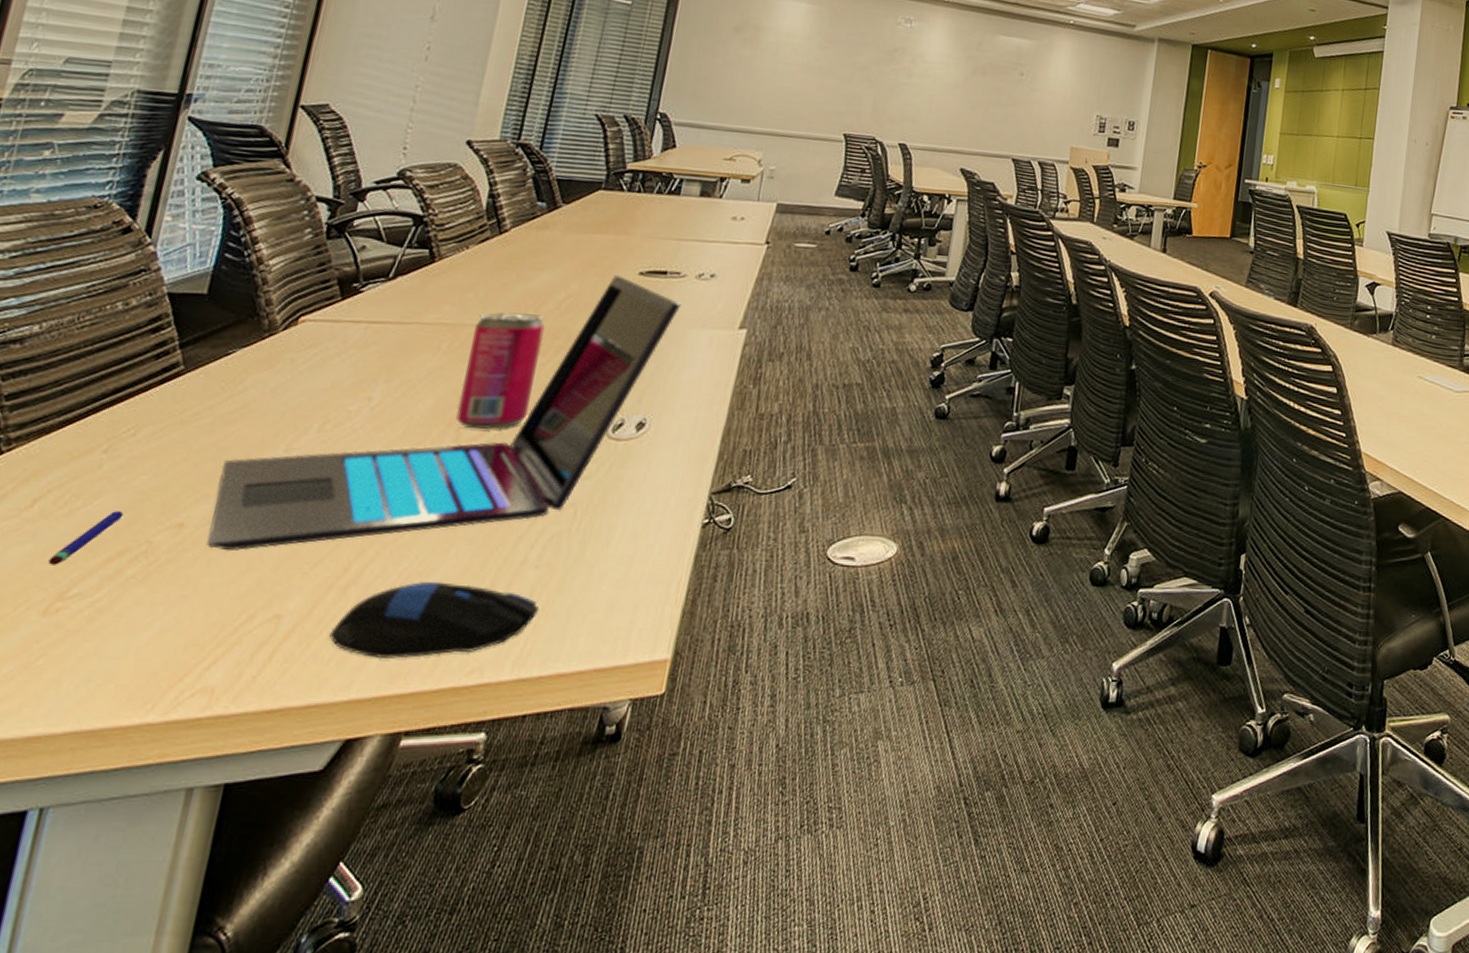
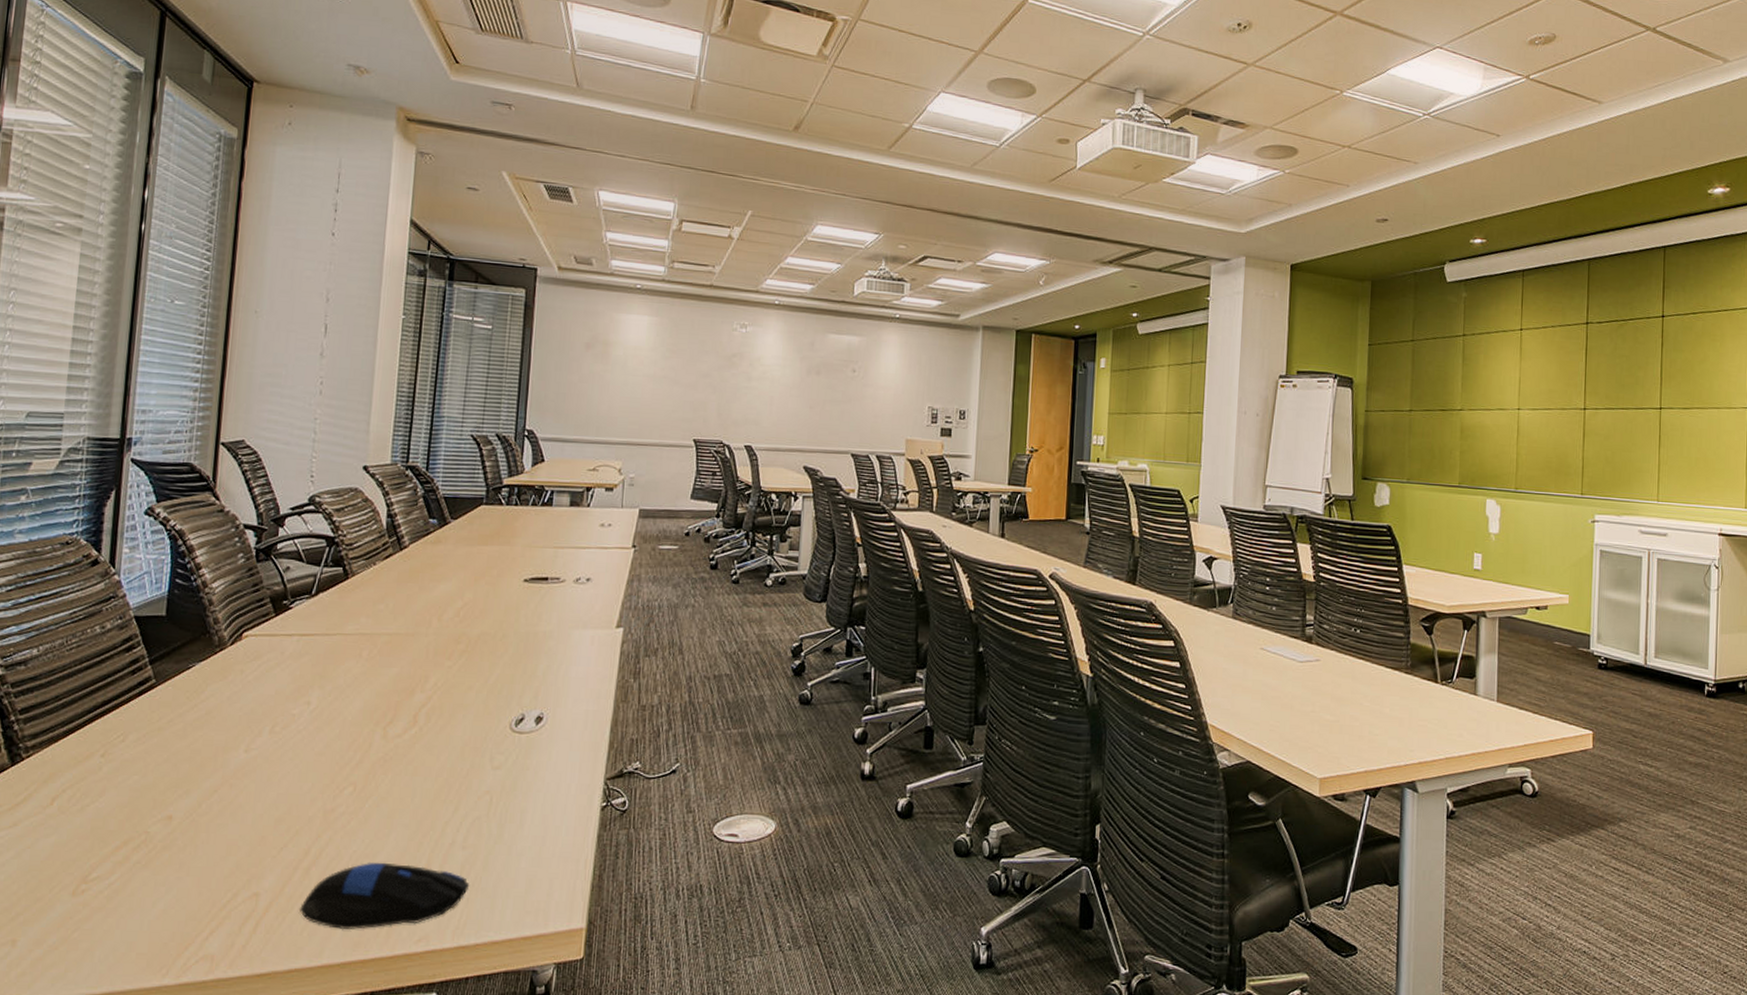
pen: present [48,511,124,565] -> none [71,807,124,853]
laptop: present [206,275,681,551] -> none [192,583,563,839]
beverage can: present [456,313,545,430] -> none [381,621,448,727]

